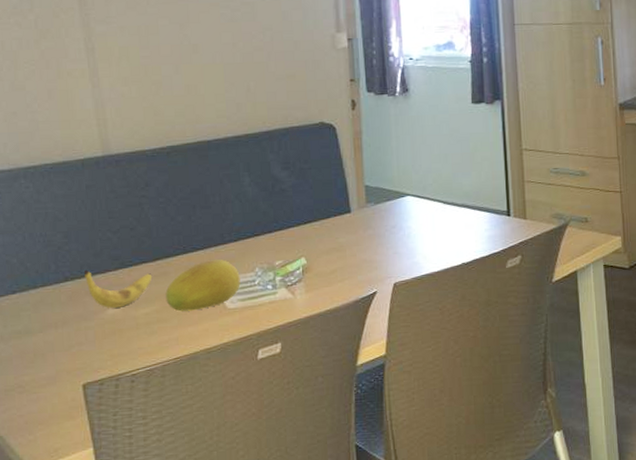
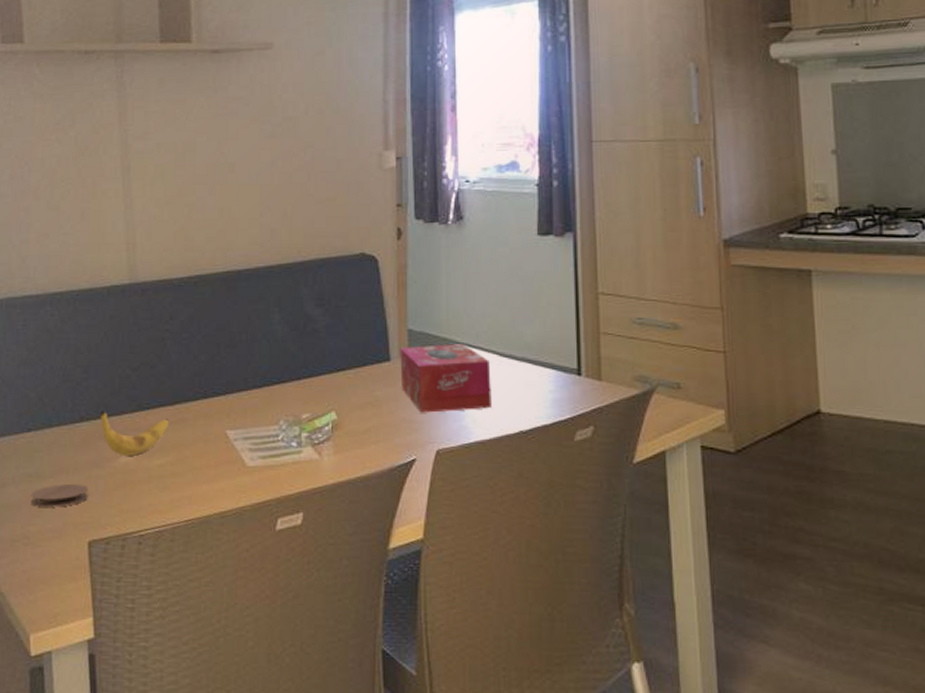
coaster: none [21,336,79,359] -> present [30,484,88,507]
fruit: present [165,259,241,312] -> none [181,408,262,466]
tissue box: none [359,195,438,254] -> present [400,344,492,413]

